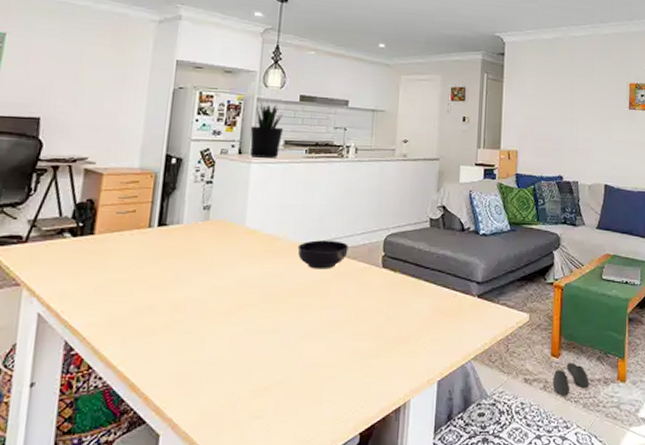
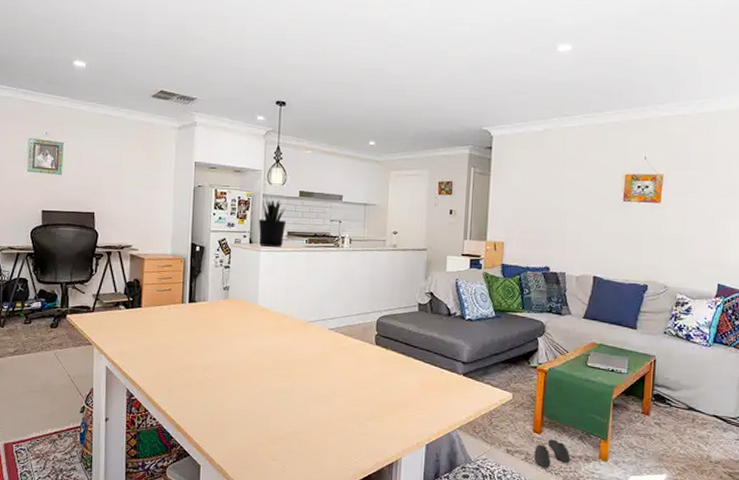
bowl: present [297,240,348,270] -> none [302,319,345,344]

